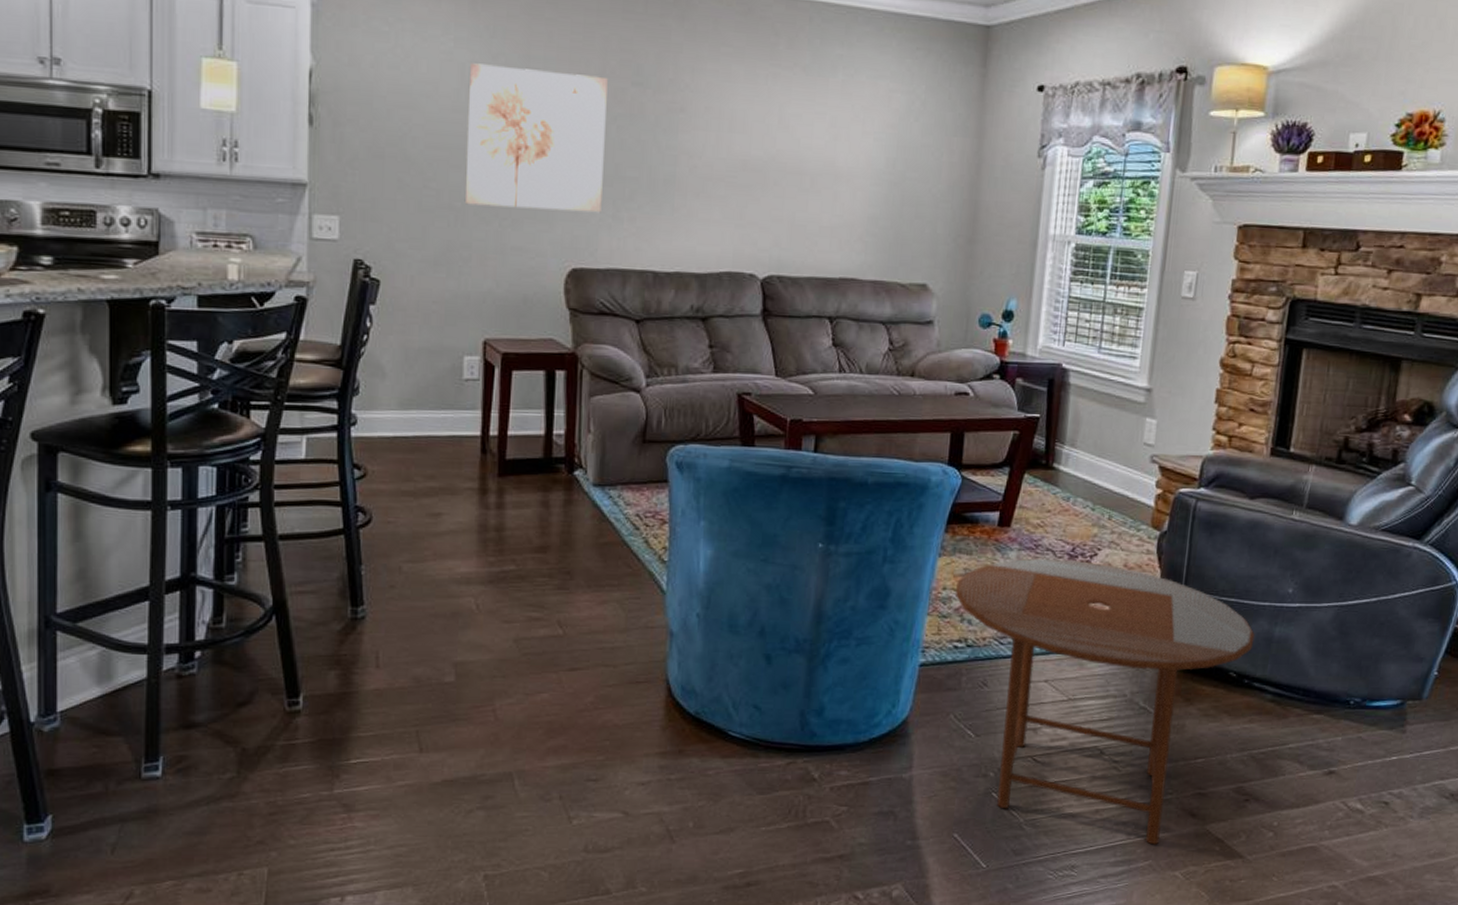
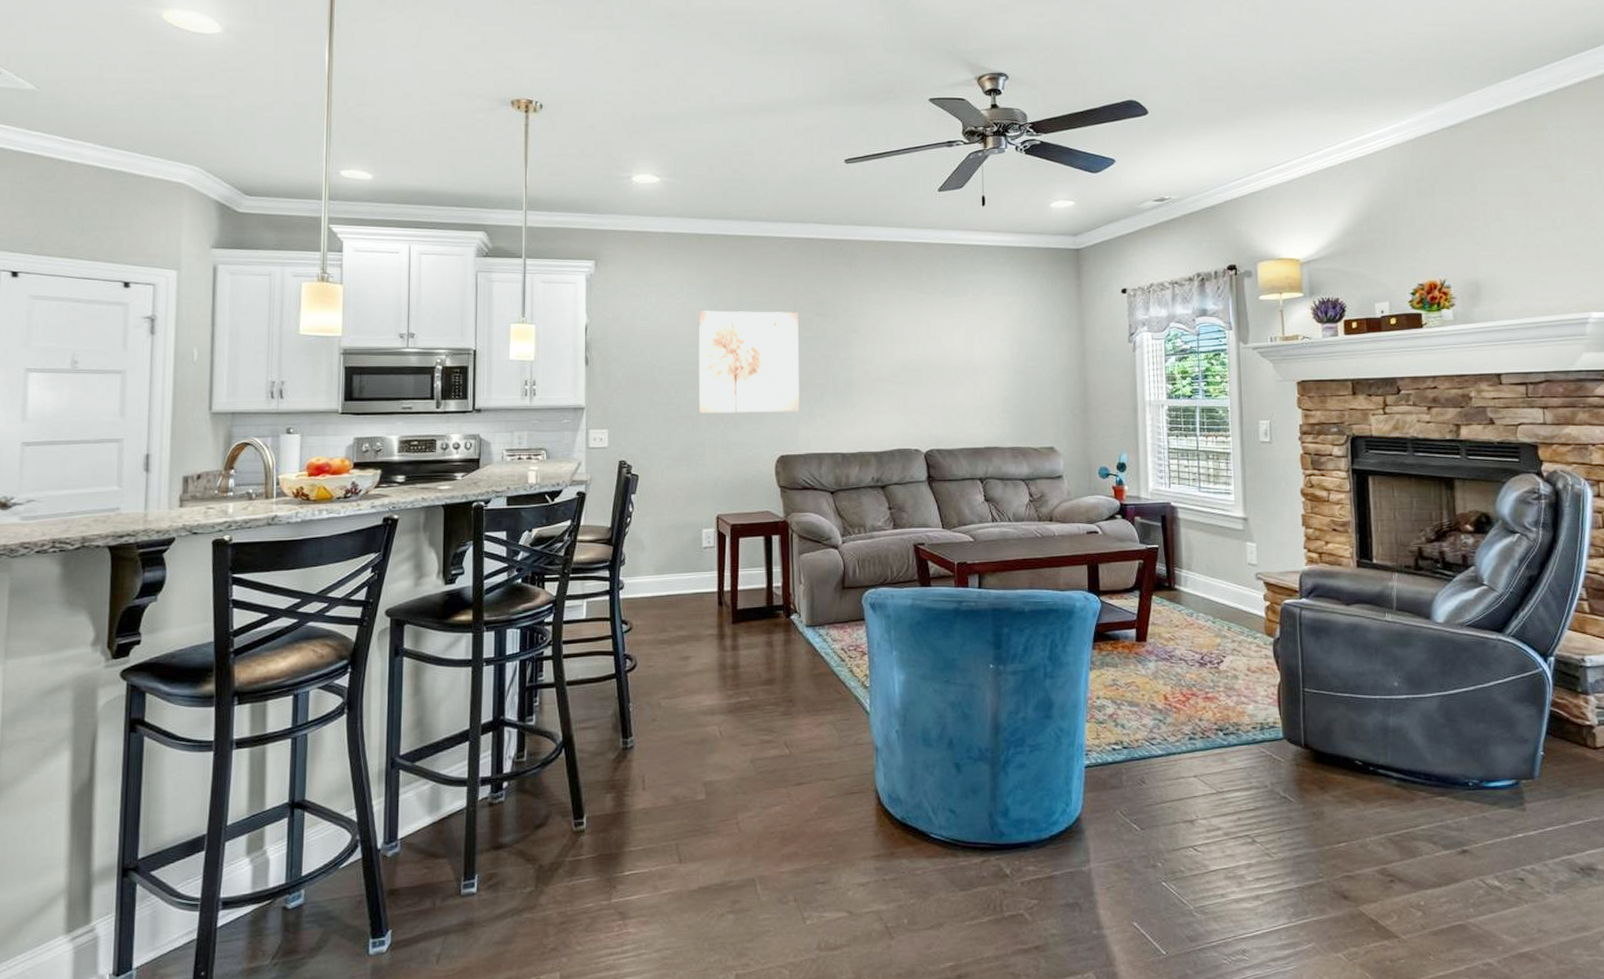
side table: present [955,559,1255,845] -> none [1108,666,1372,928]

